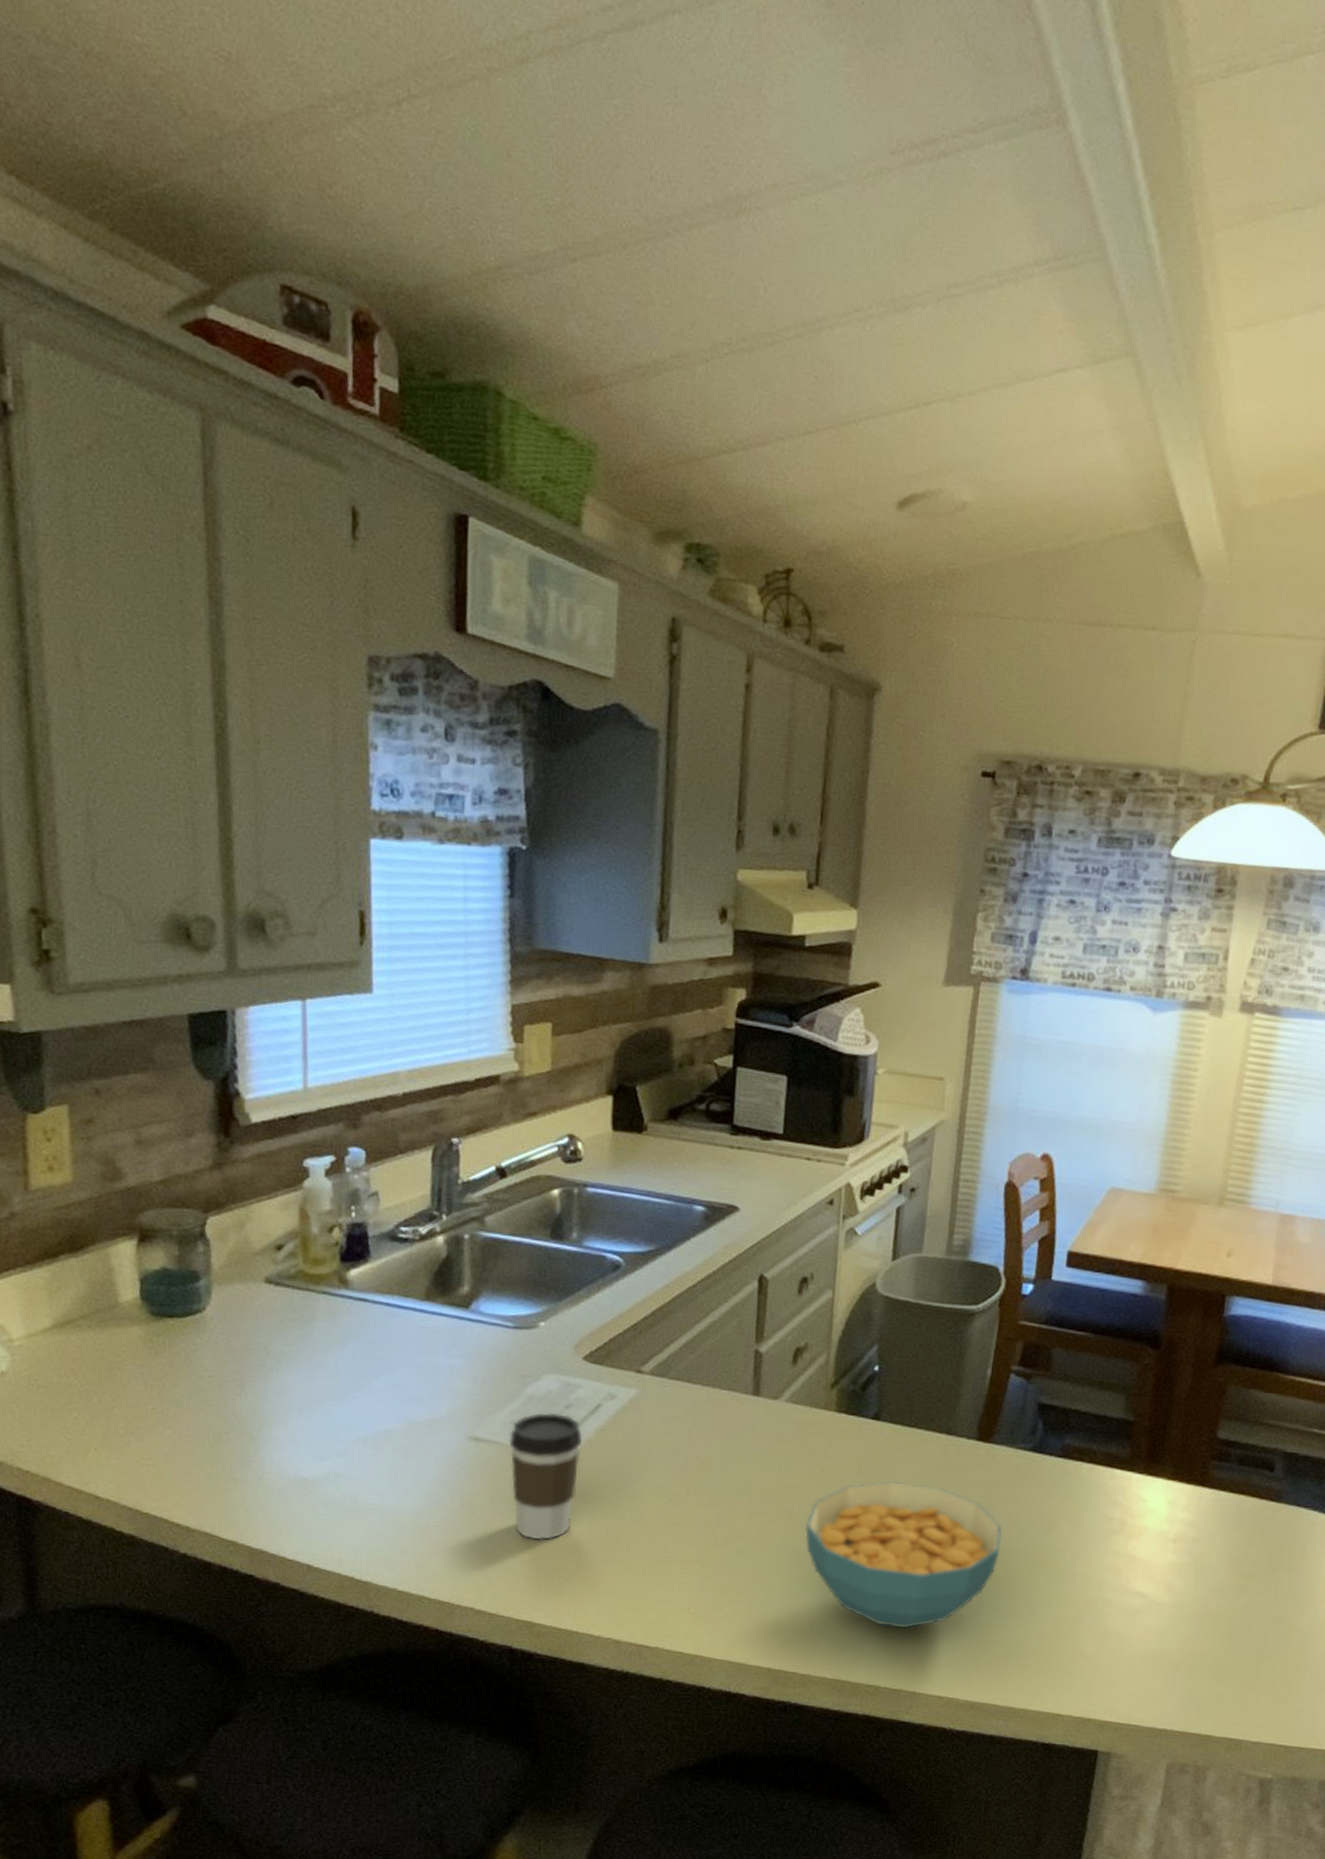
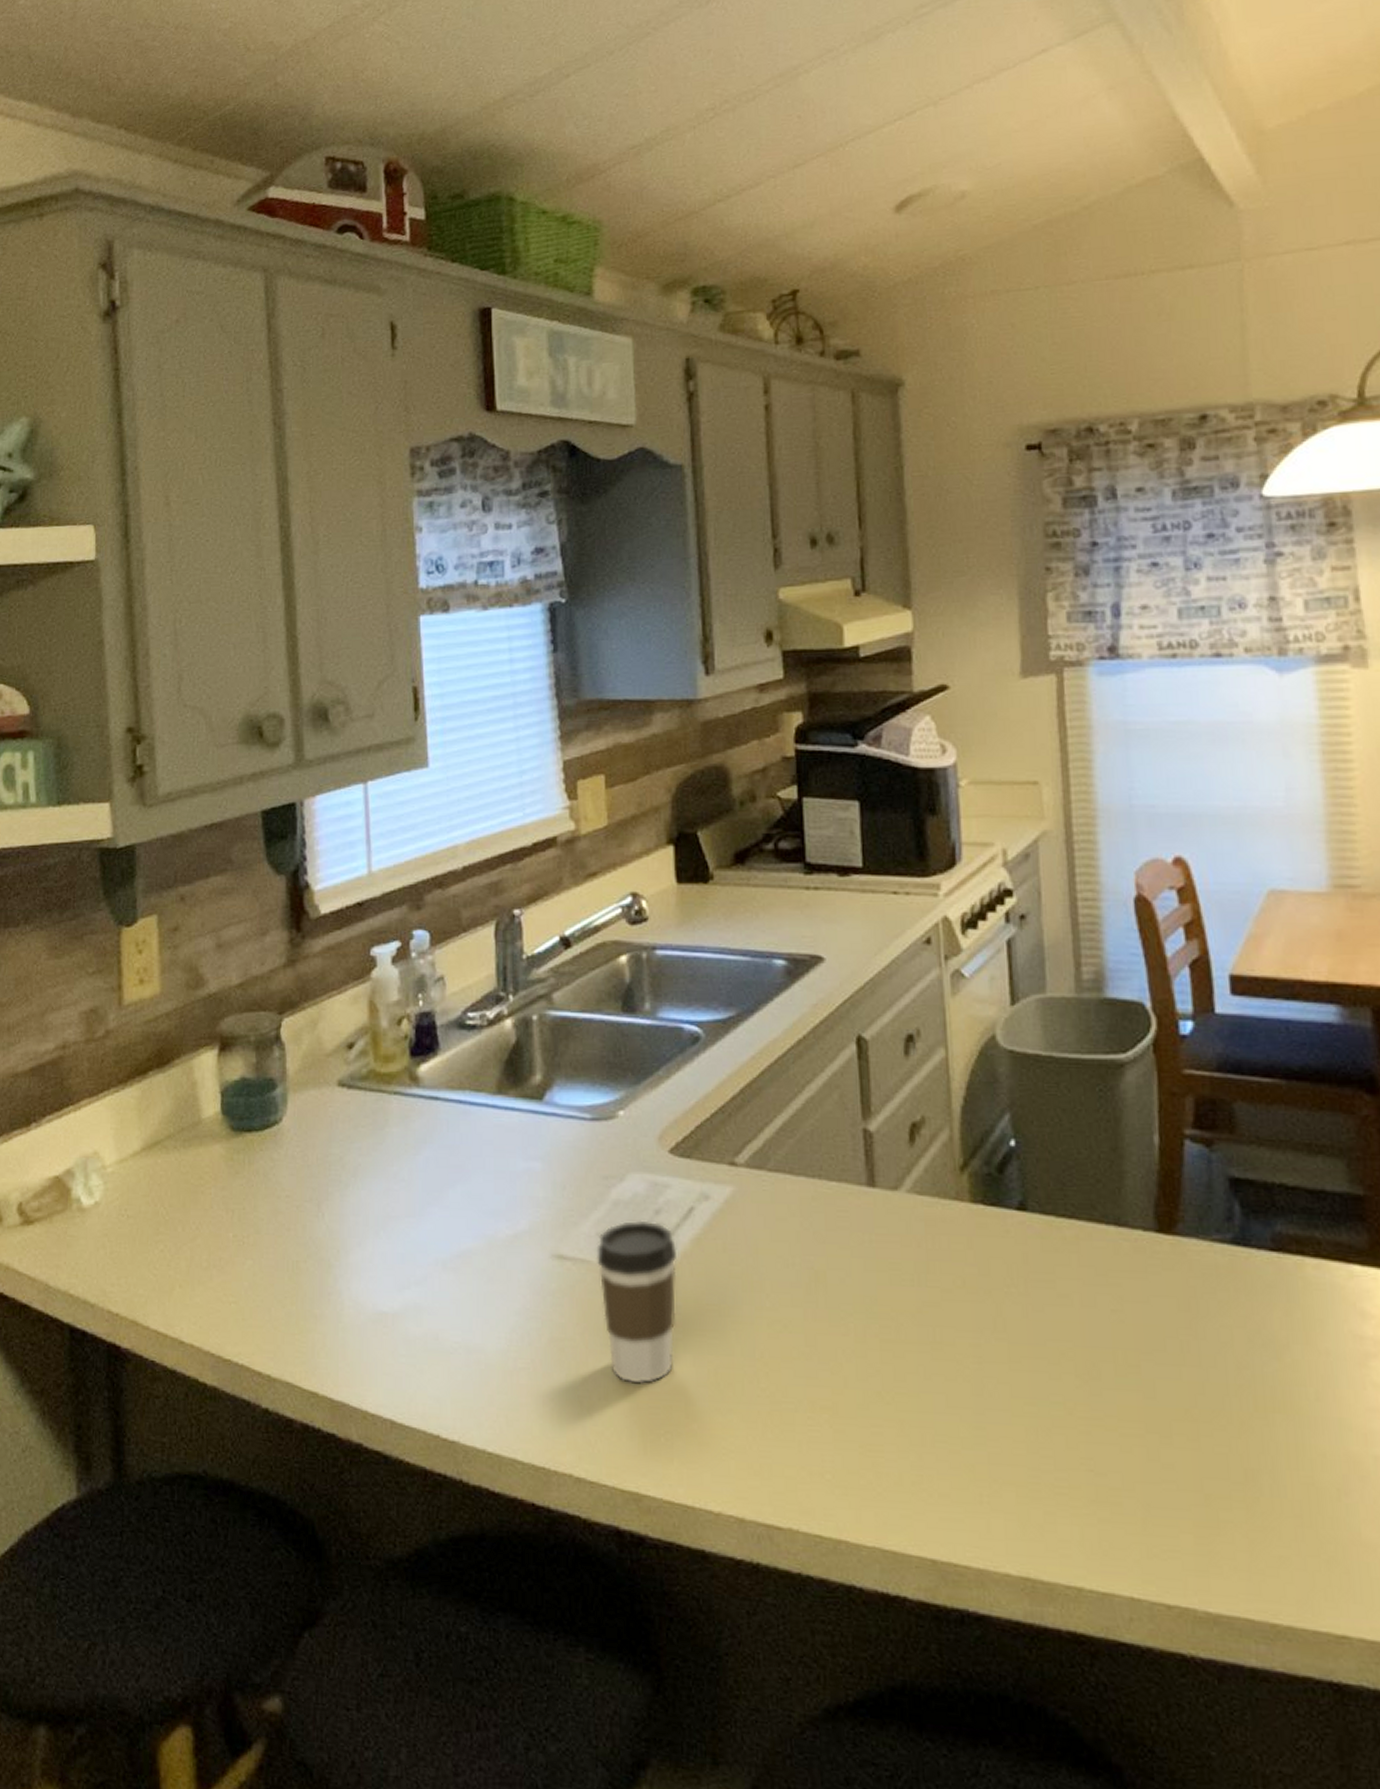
cereal bowl: present [805,1480,1002,1629] -> none [953,1291,1216,1503]

